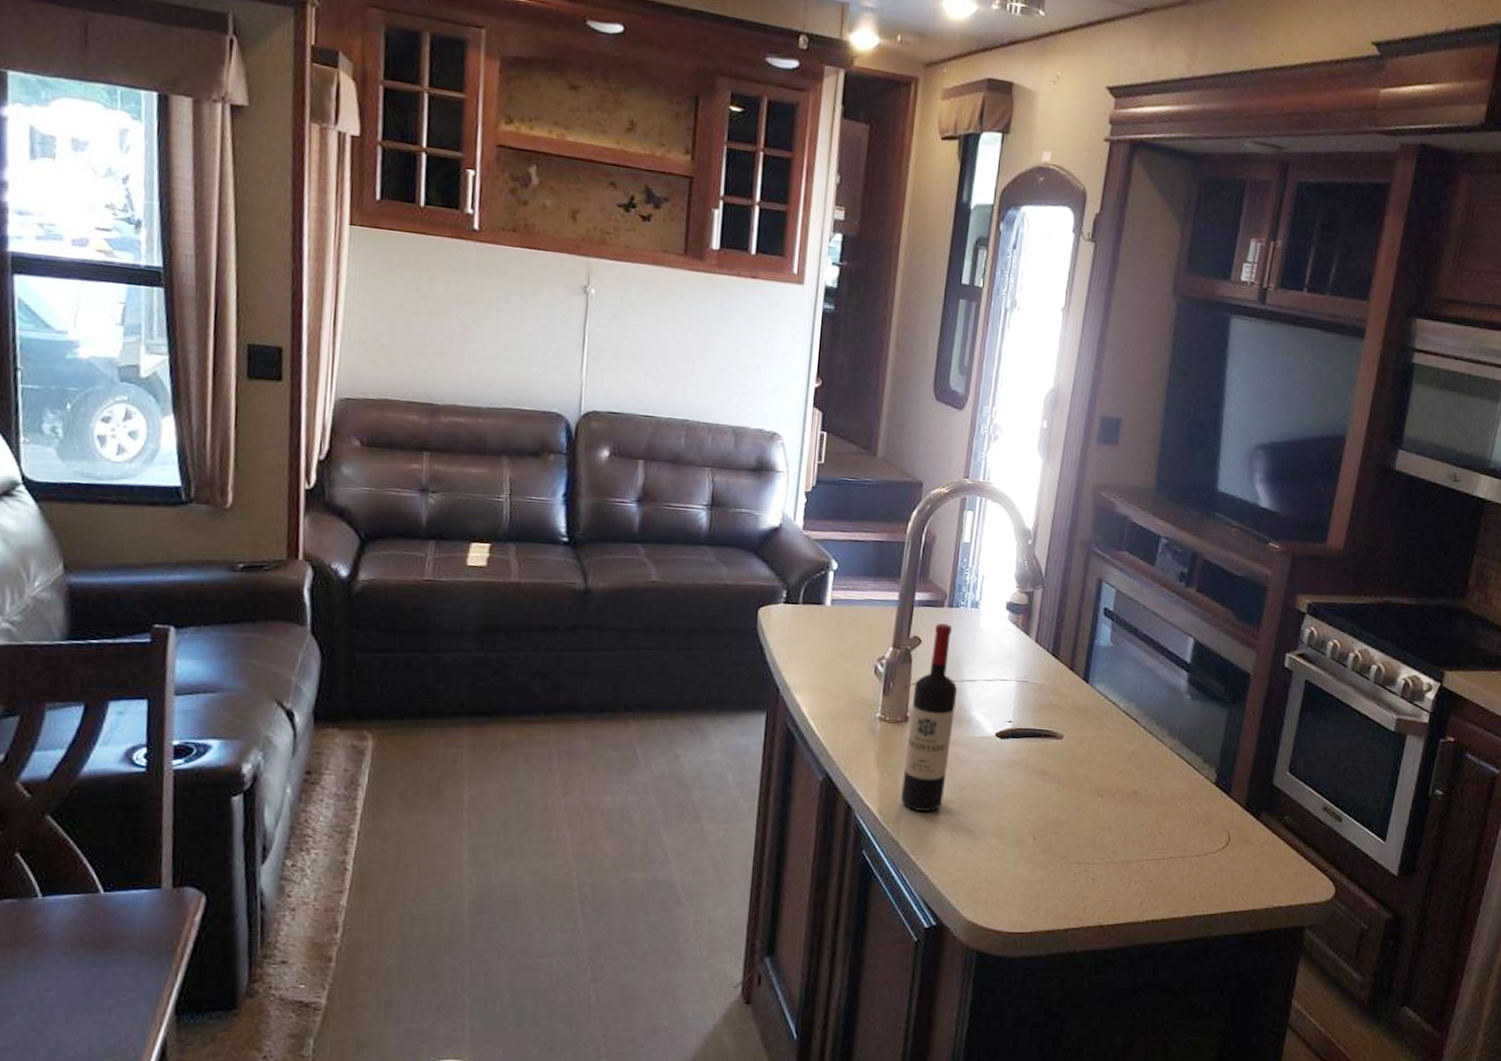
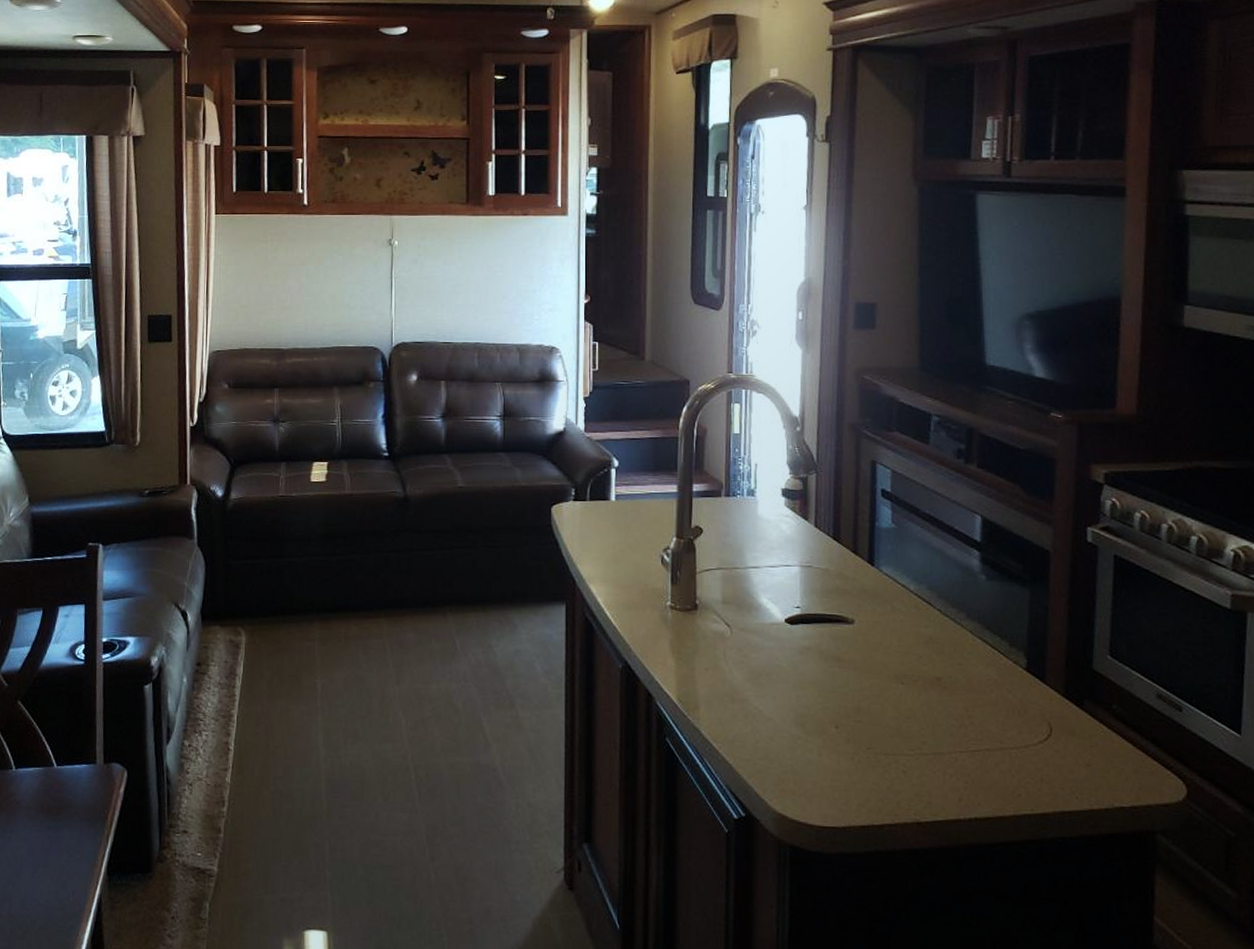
wine bottle: present [901,623,958,811] -> none [698,513,743,699]

